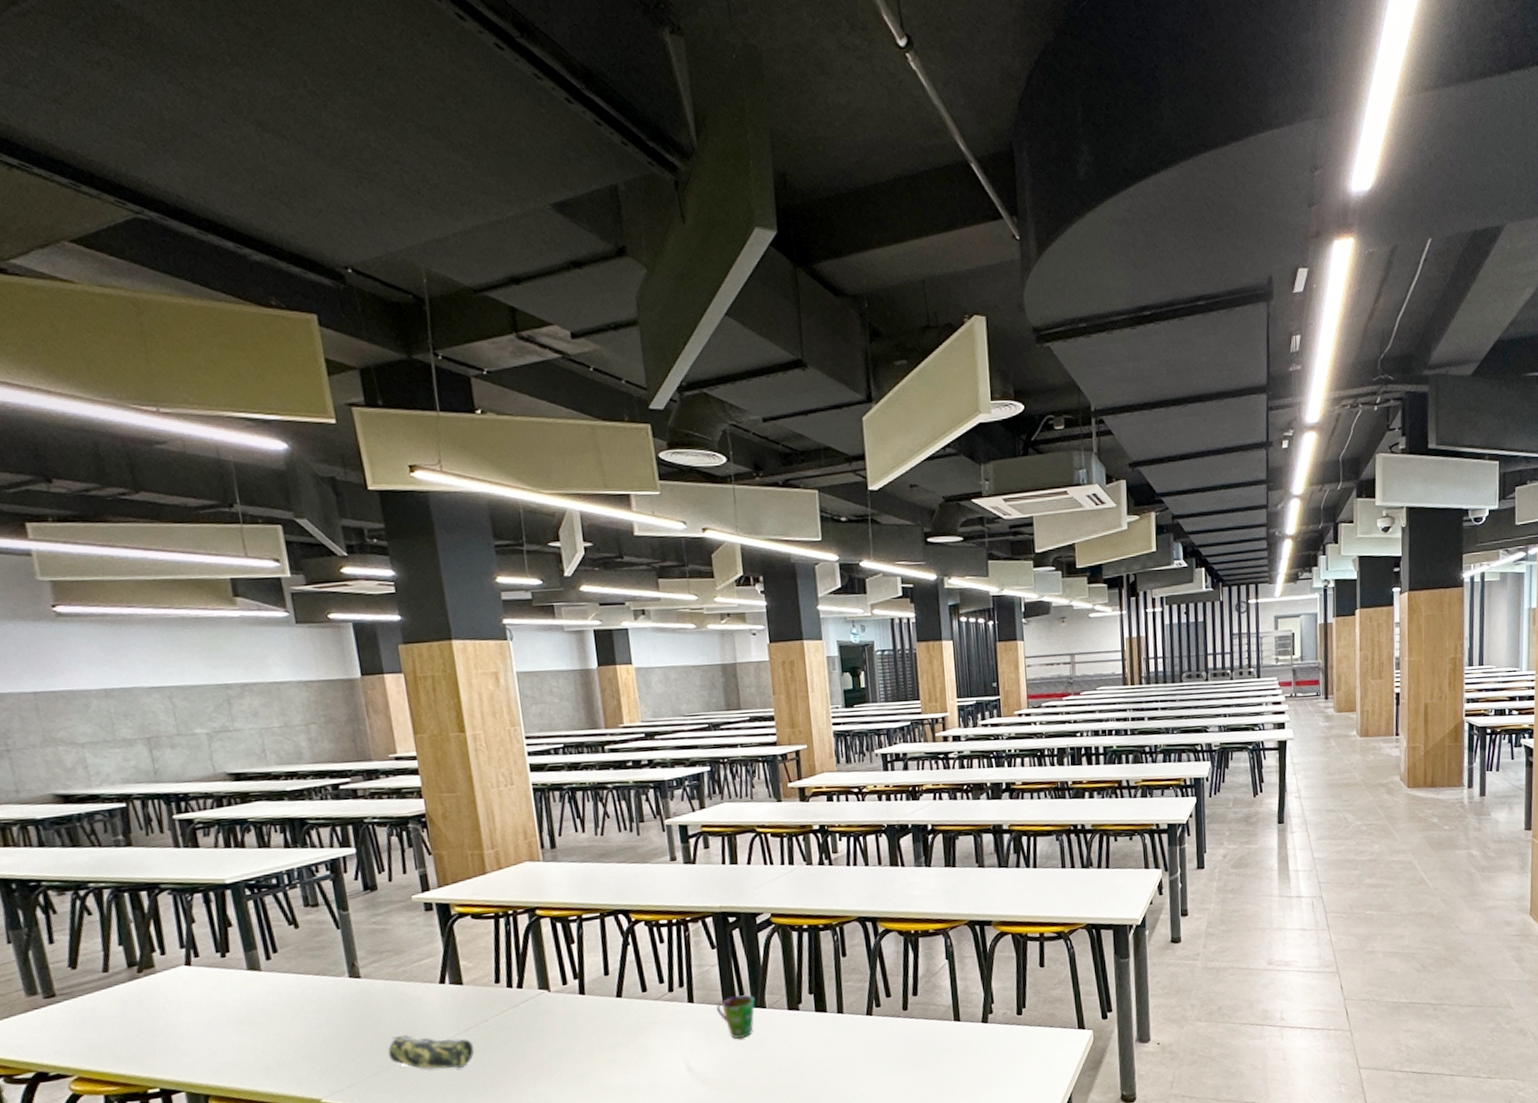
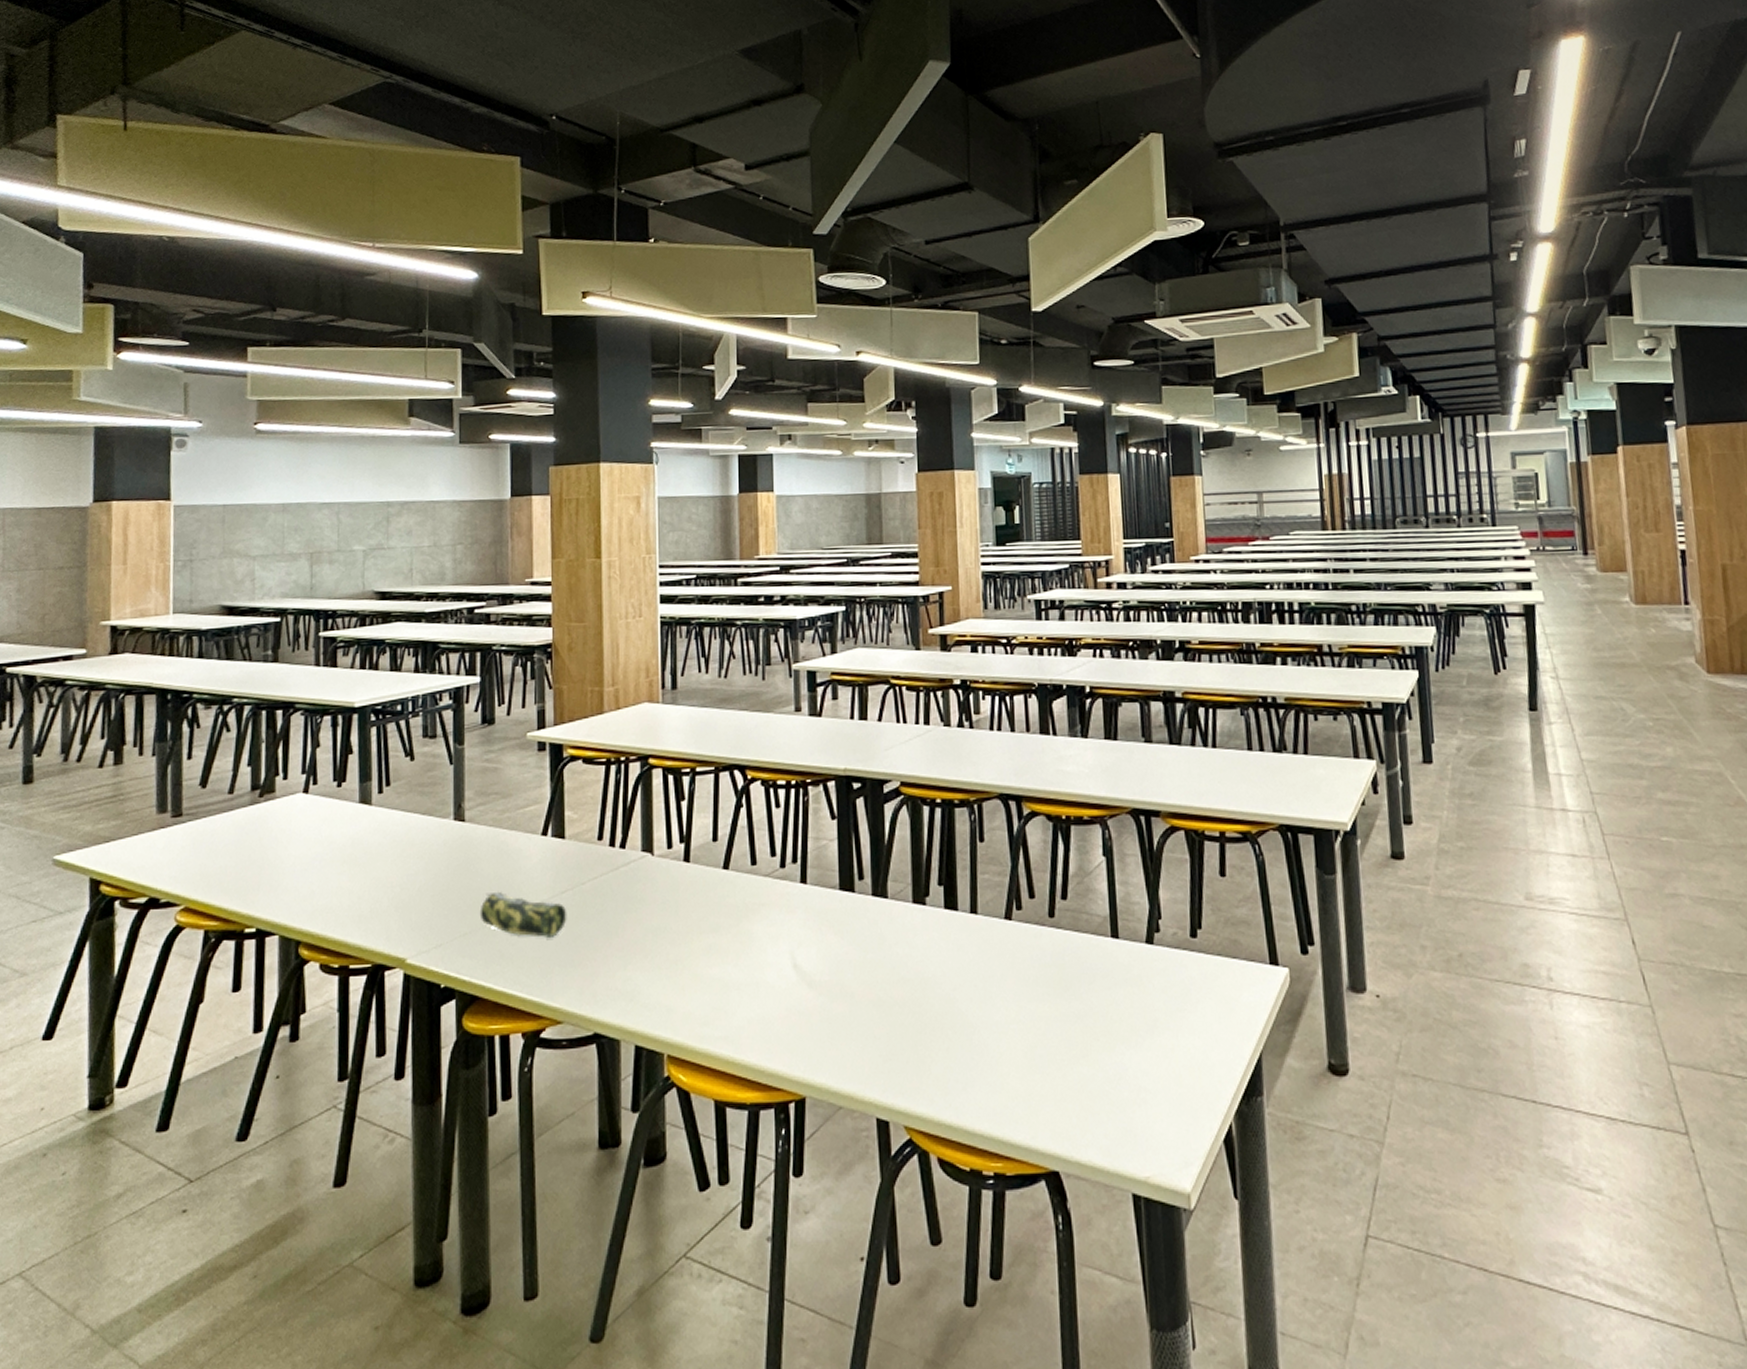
cup: present [716,995,755,1039] -> none [831,880,876,933]

